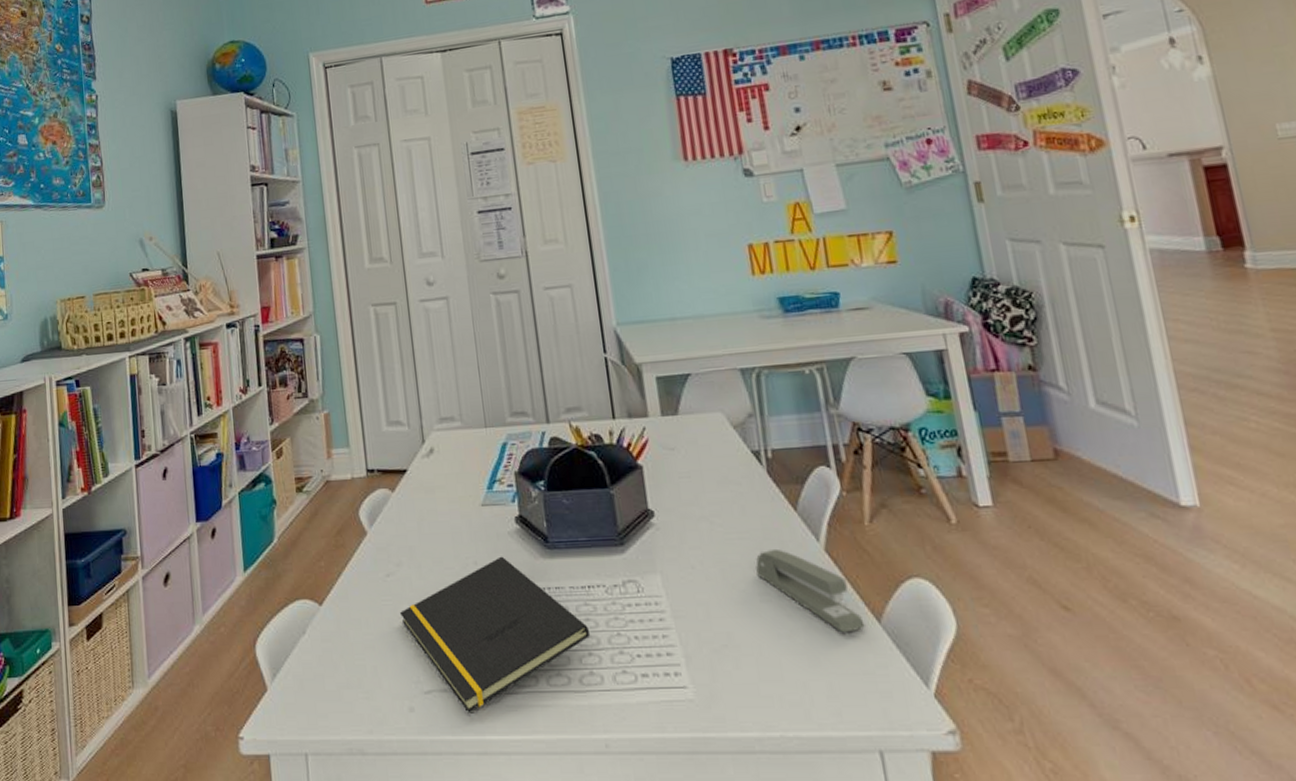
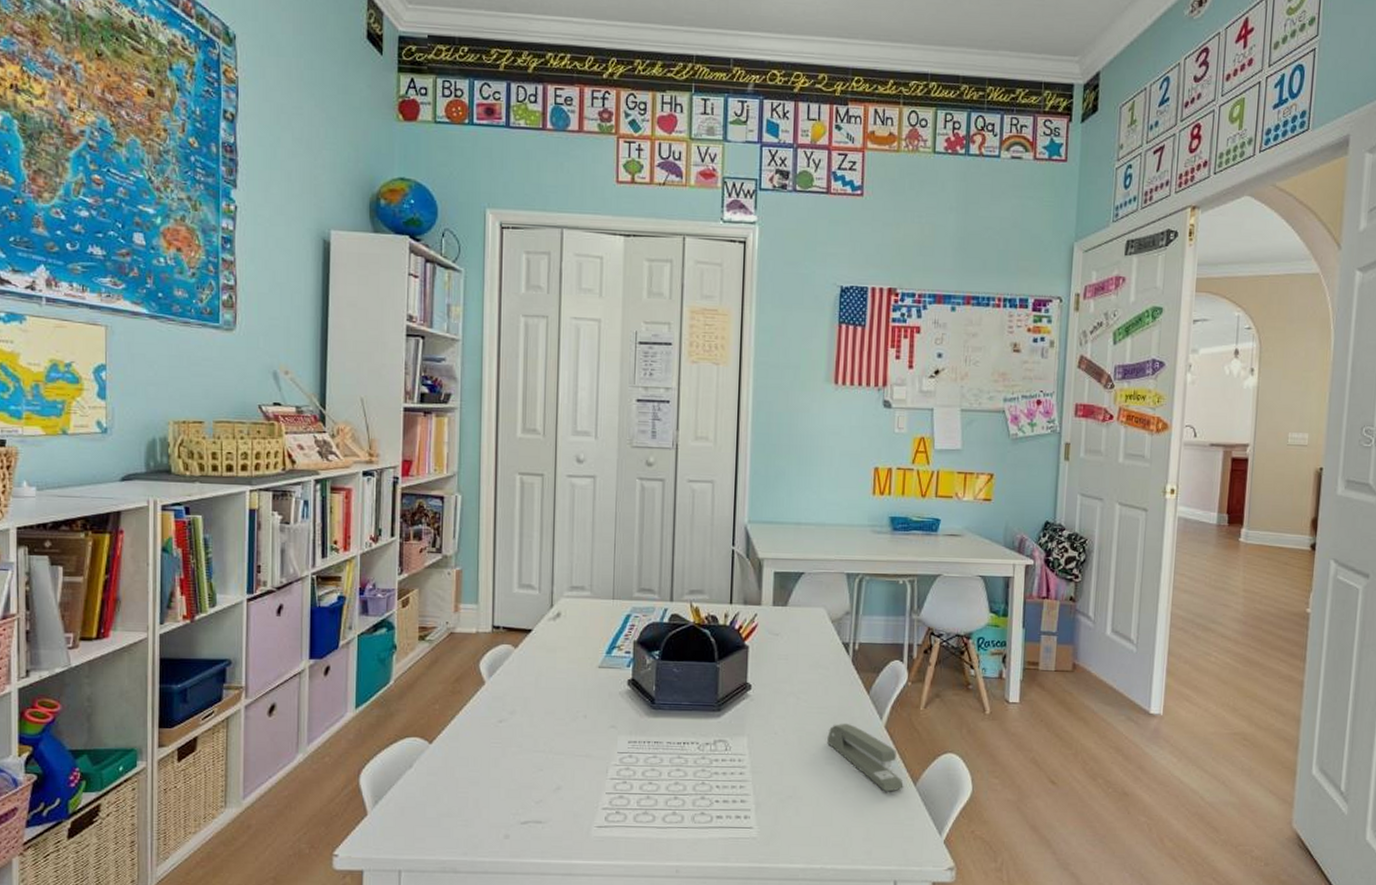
notepad: present [399,556,591,712] -> none [506,712,679,841]

